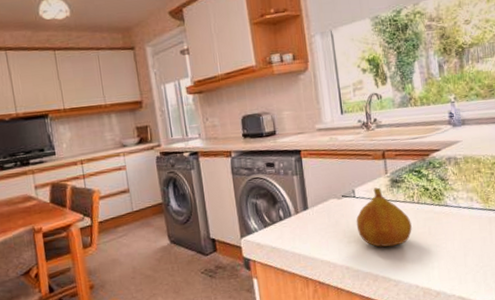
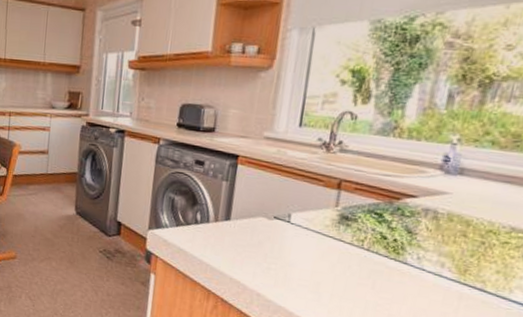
fruit: present [356,187,412,247] -> none [282,218,352,289]

